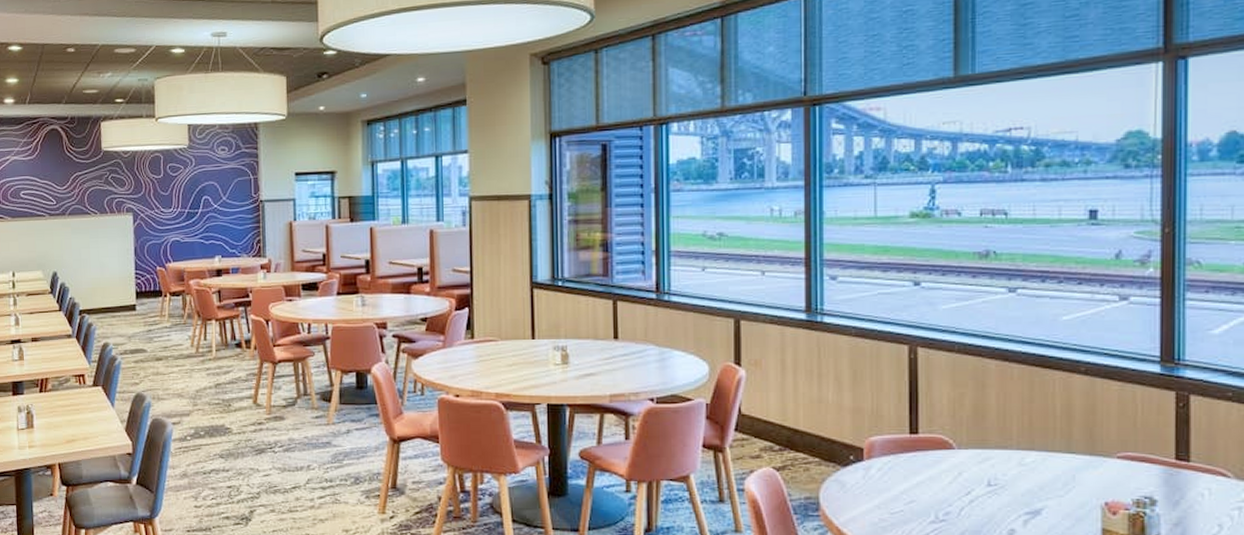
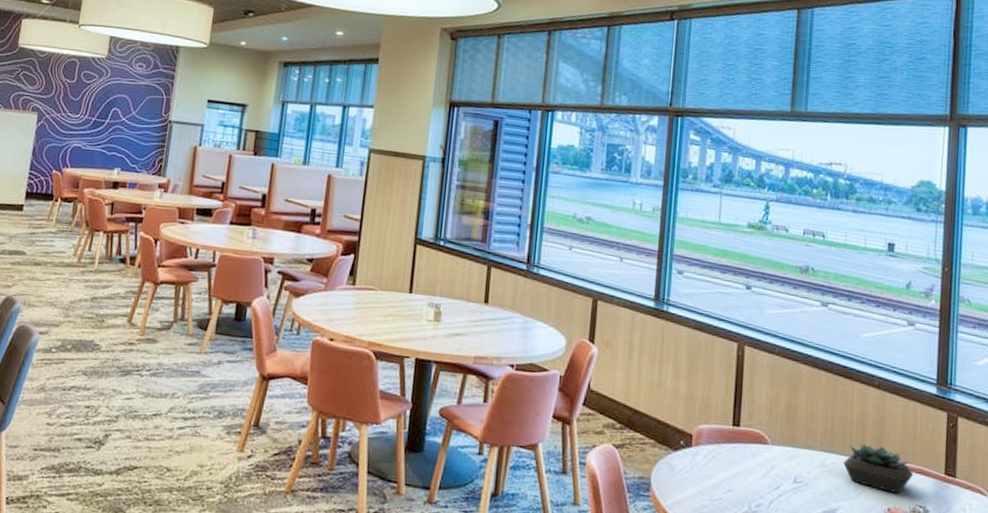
succulent plant: none [1047,436,1136,485] -> present [843,443,914,493]

